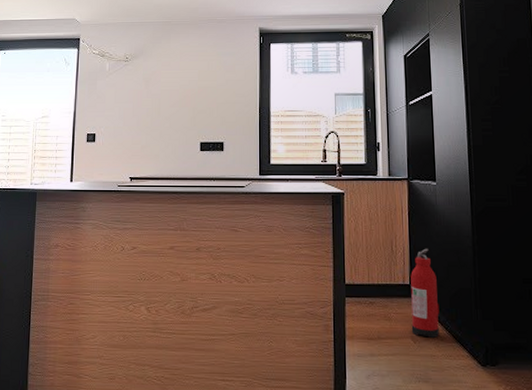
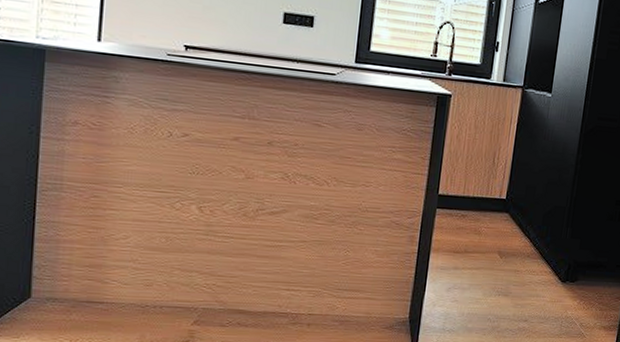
fire extinguisher: present [410,248,440,338] -> none [499,163,535,254]

